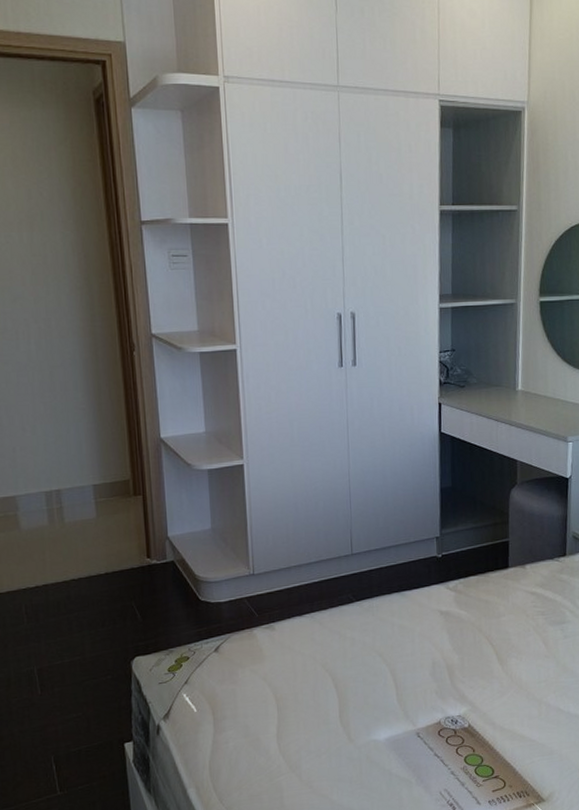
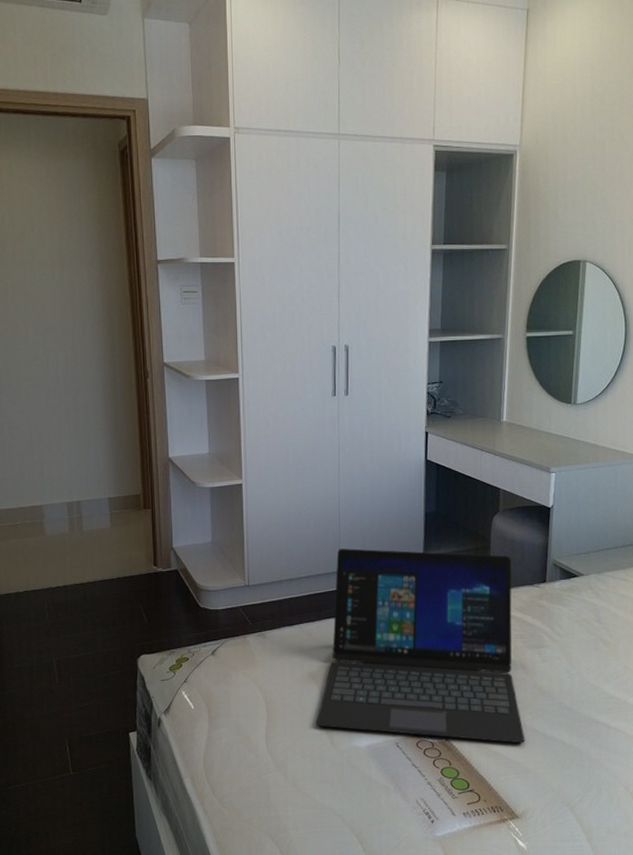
laptop: none [331,529,550,725] -> present [316,548,525,744]

